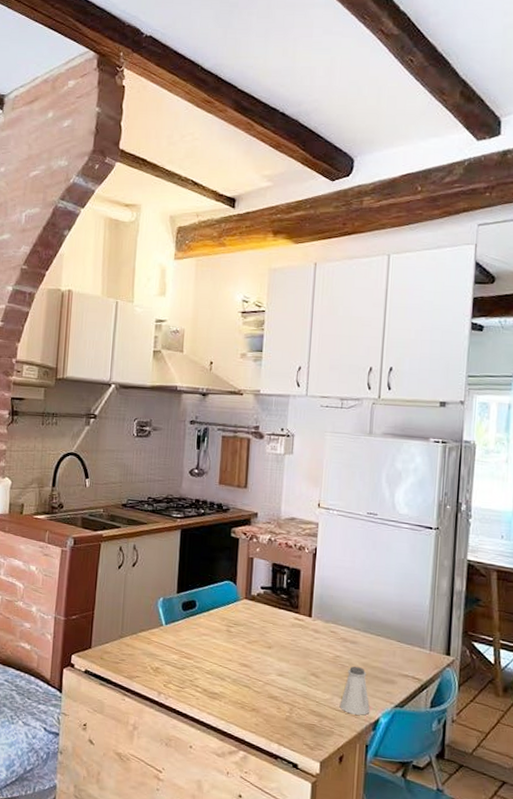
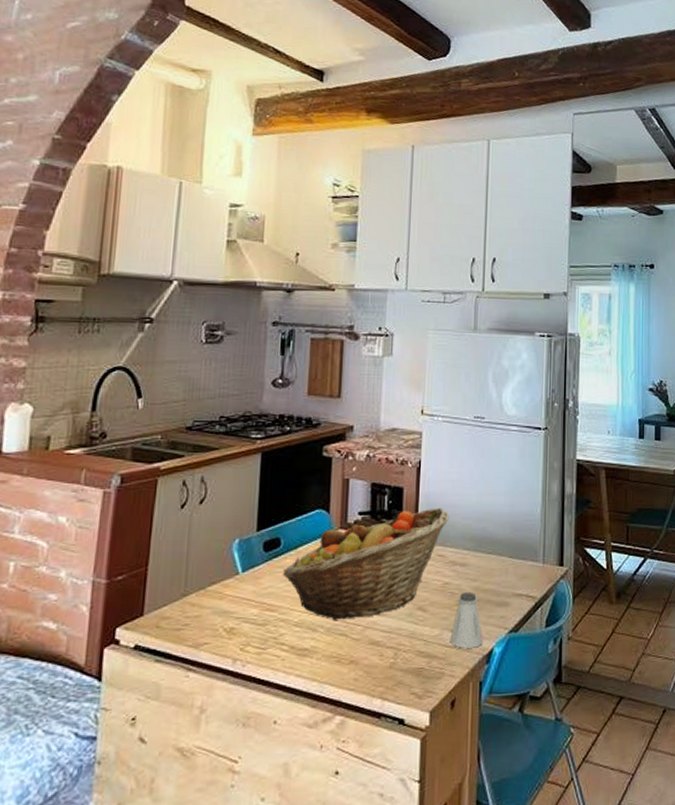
fruit basket: none [198,590,342,675] -> present [283,508,449,620]

